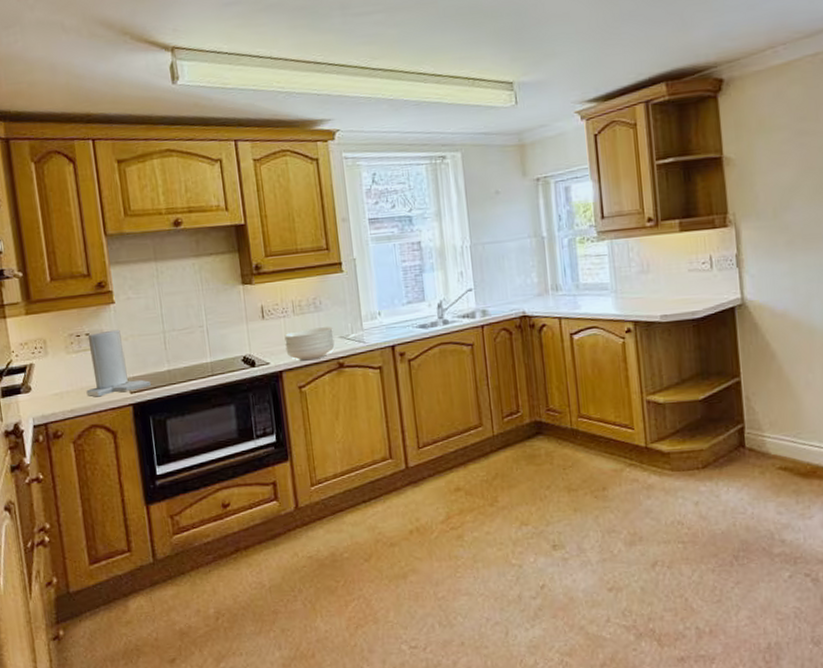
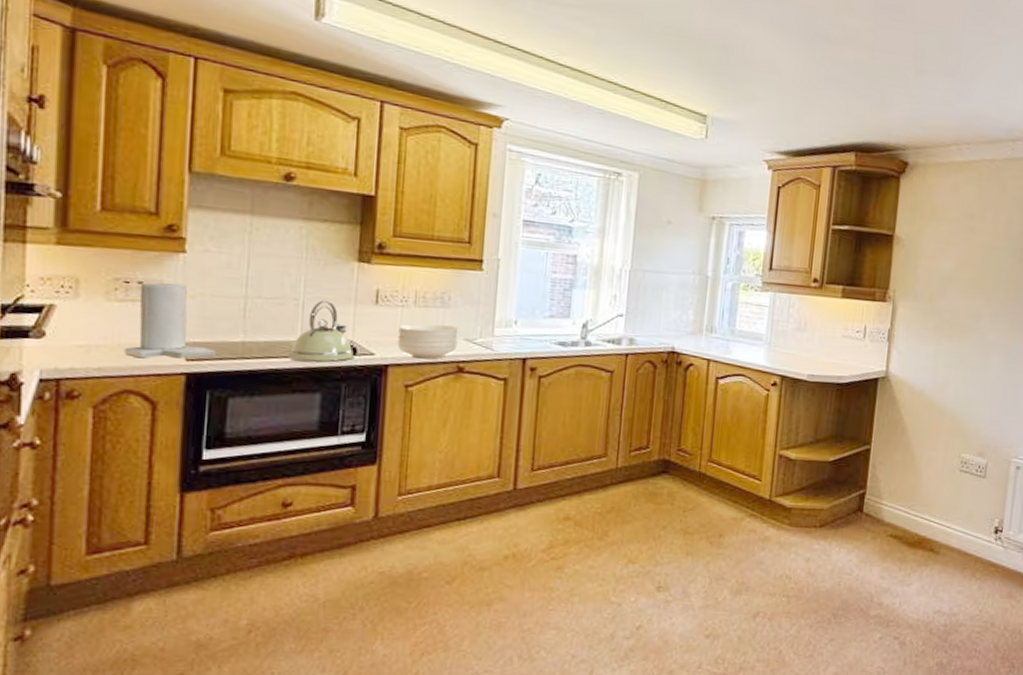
kettle: none [203,323,255,380] -> present [288,299,355,363]

